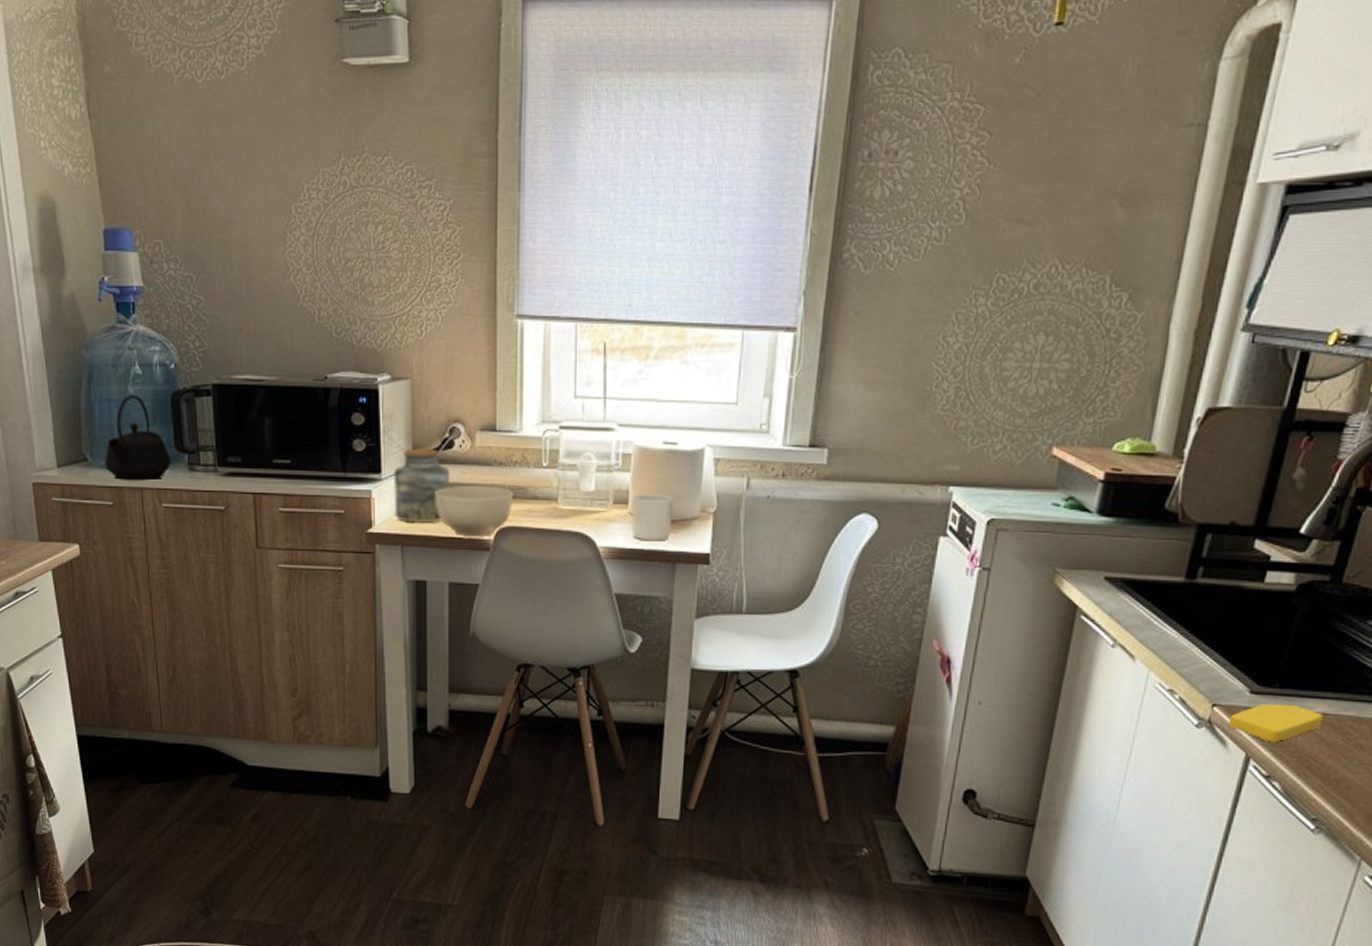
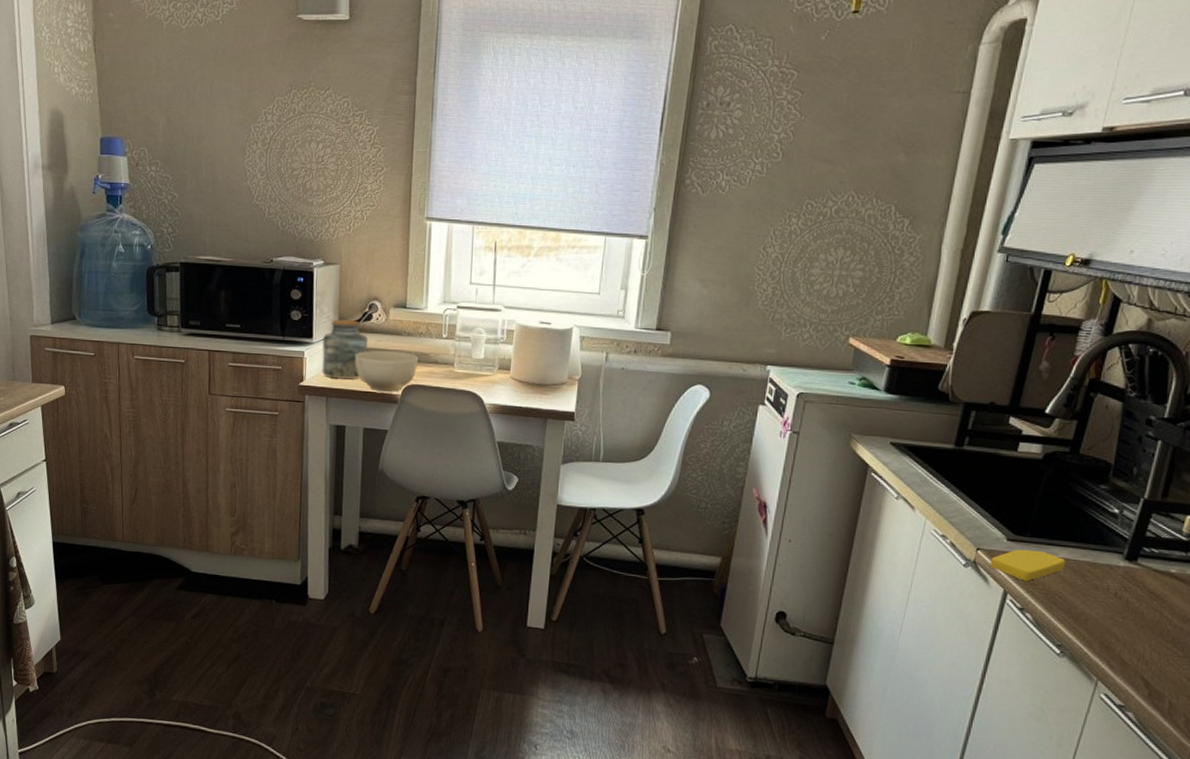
kettle: present [105,395,171,482] -> none [90,268,144,338]
mug: present [631,494,673,541] -> none [512,362,547,401]

